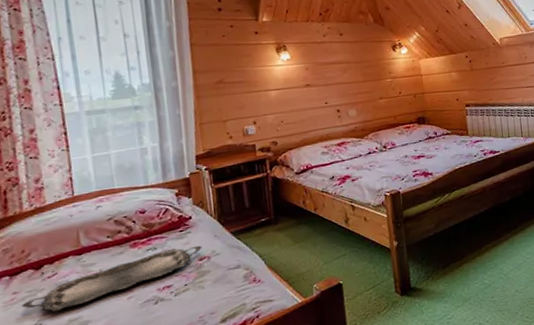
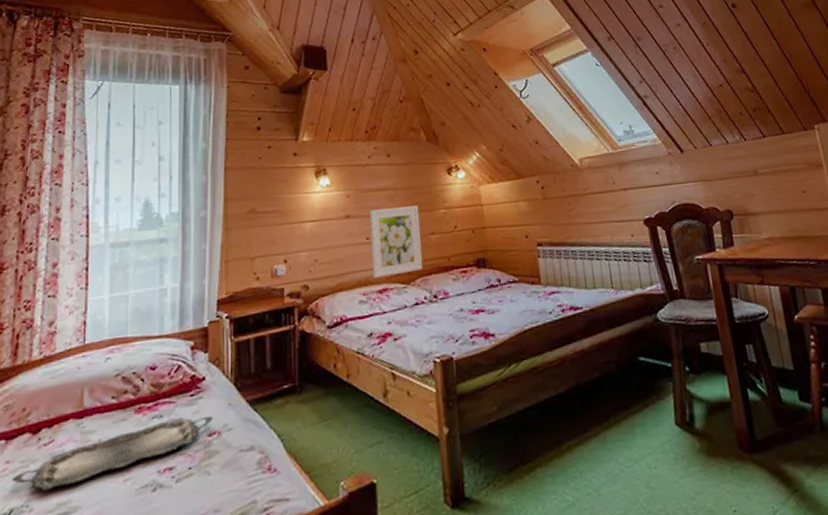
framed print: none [326,76,374,134] -> present [369,205,424,278]

